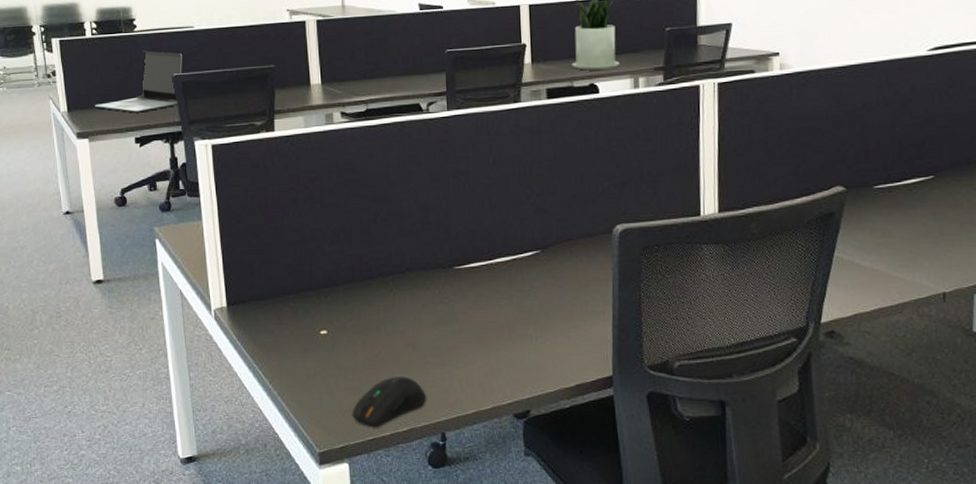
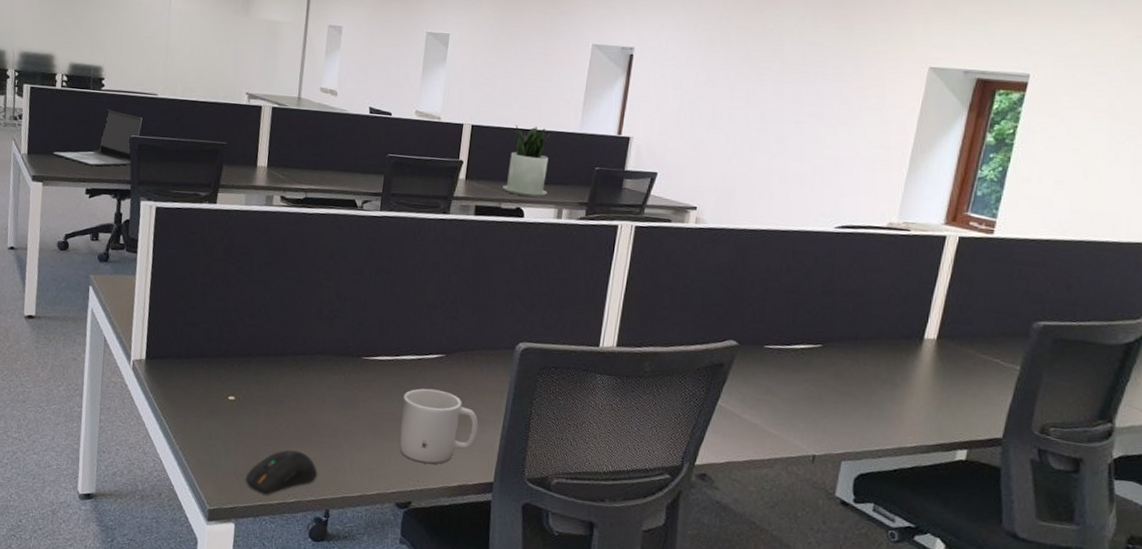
mug: none [503,288,588,368] -> present [399,388,479,465]

